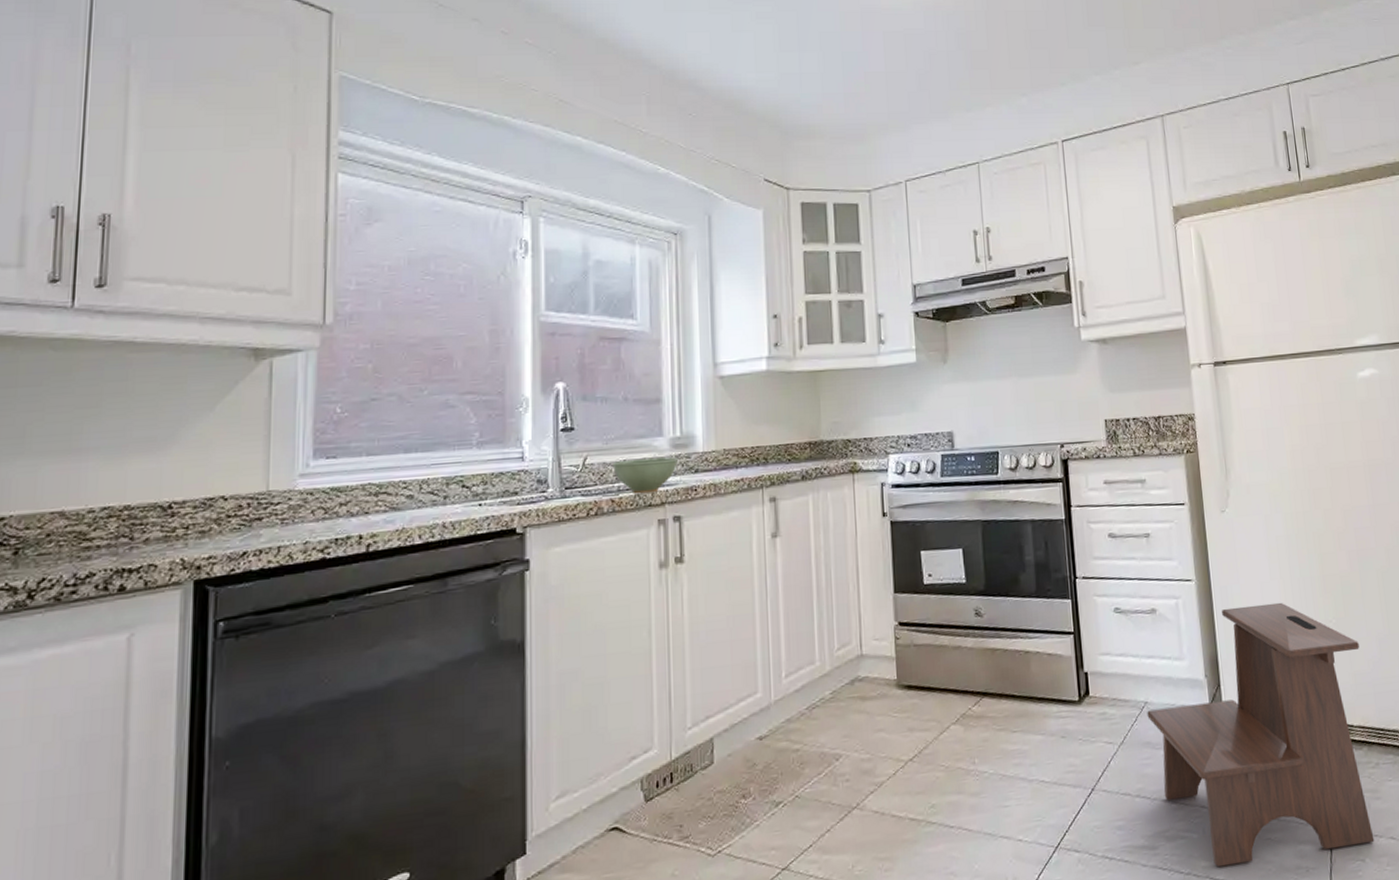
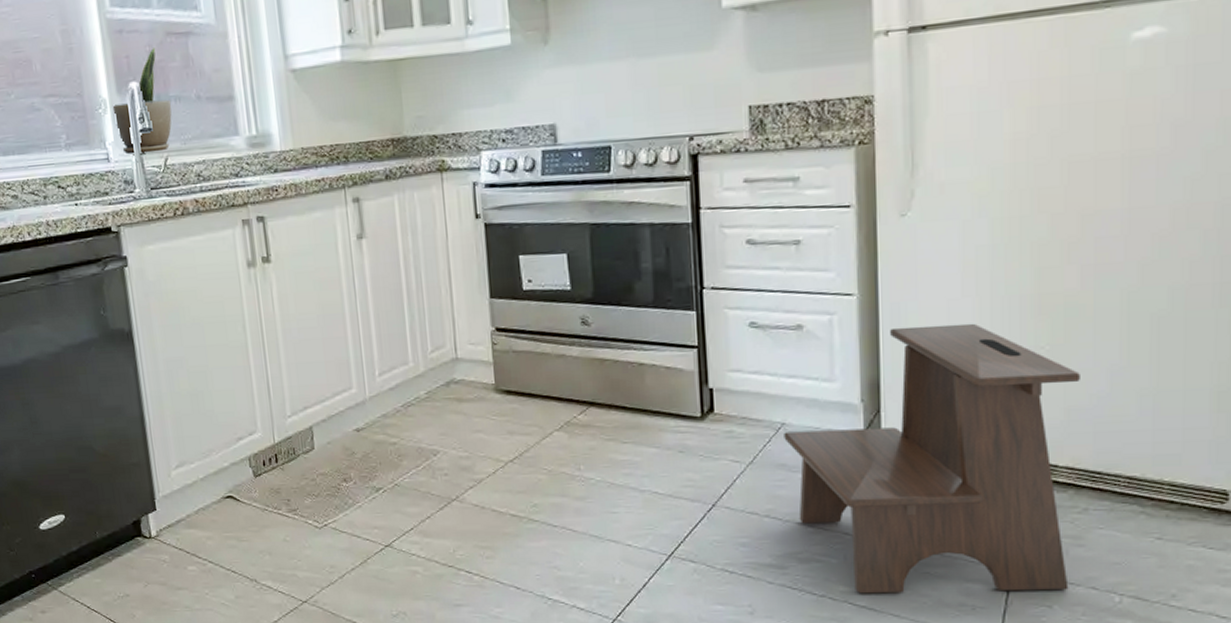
potted plant: none [534,351,598,454] -> present [112,48,172,155]
bowl: present [612,457,679,495] -> none [192,156,257,195]

